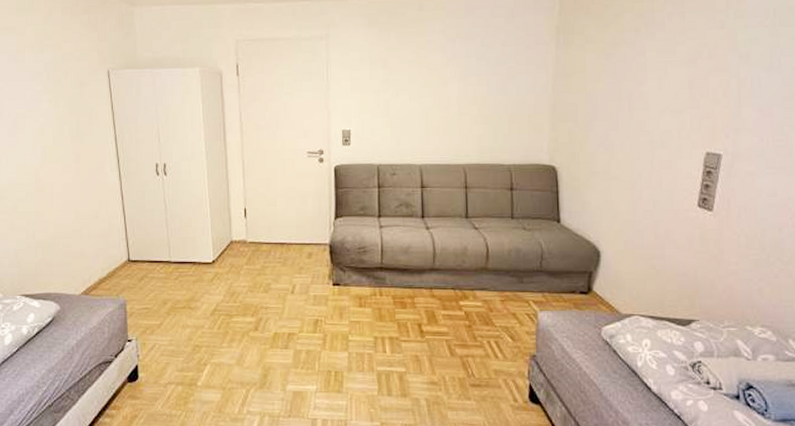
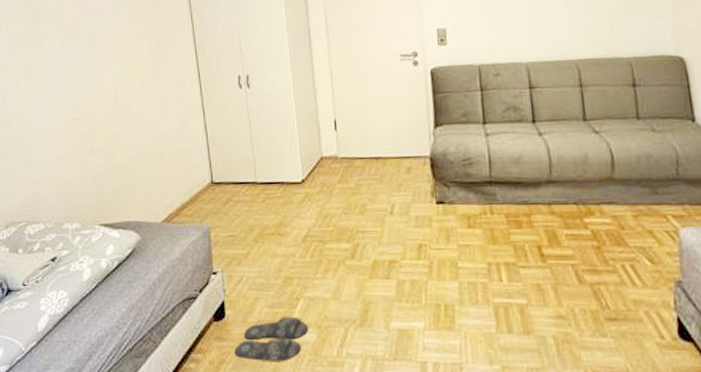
slippers: none [146,379,213,418] -> present [234,316,308,362]

